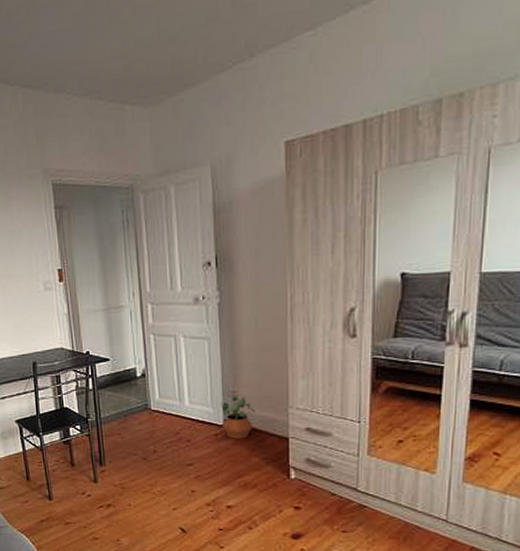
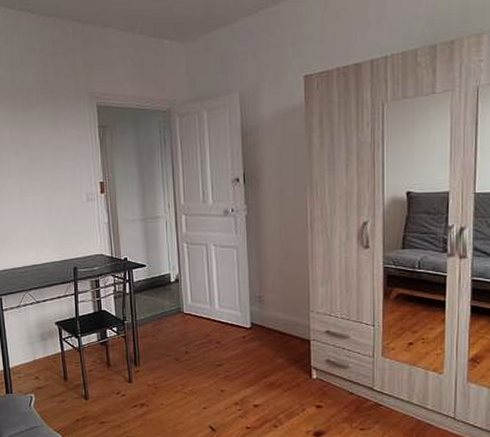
potted plant: present [221,396,256,439] -> none [248,301,281,341]

